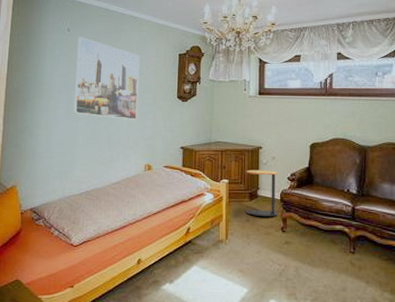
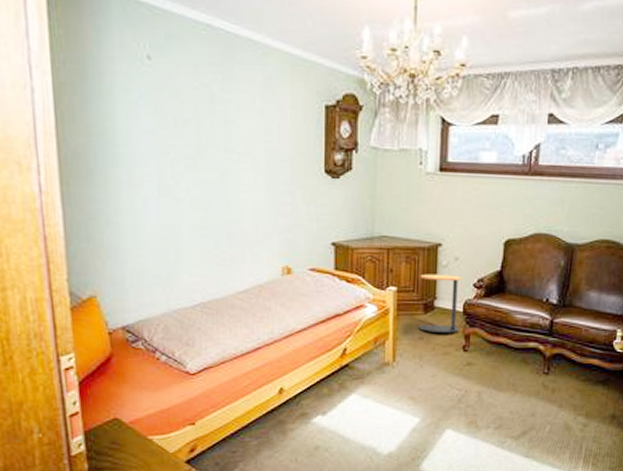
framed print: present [73,37,140,121] -> none [166,70,268,205]

